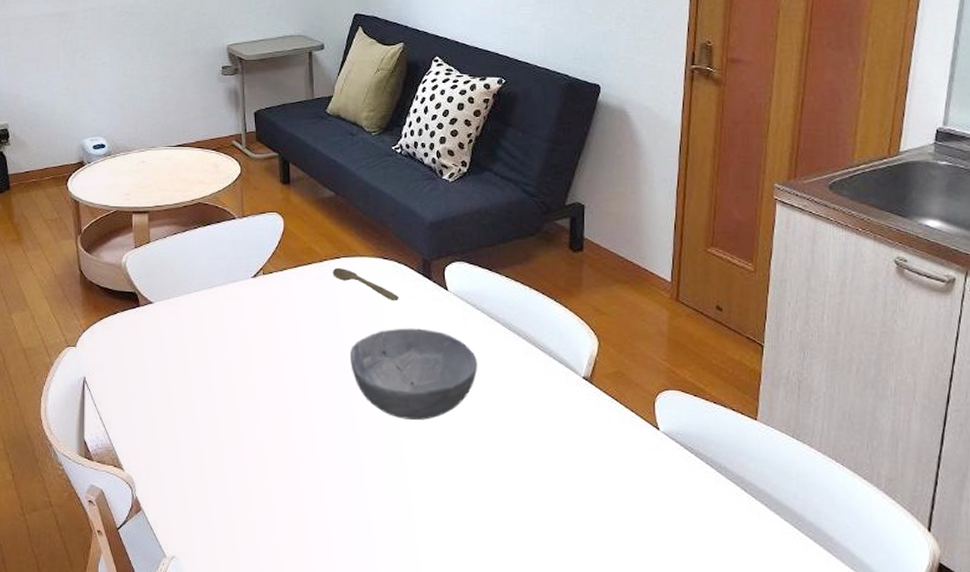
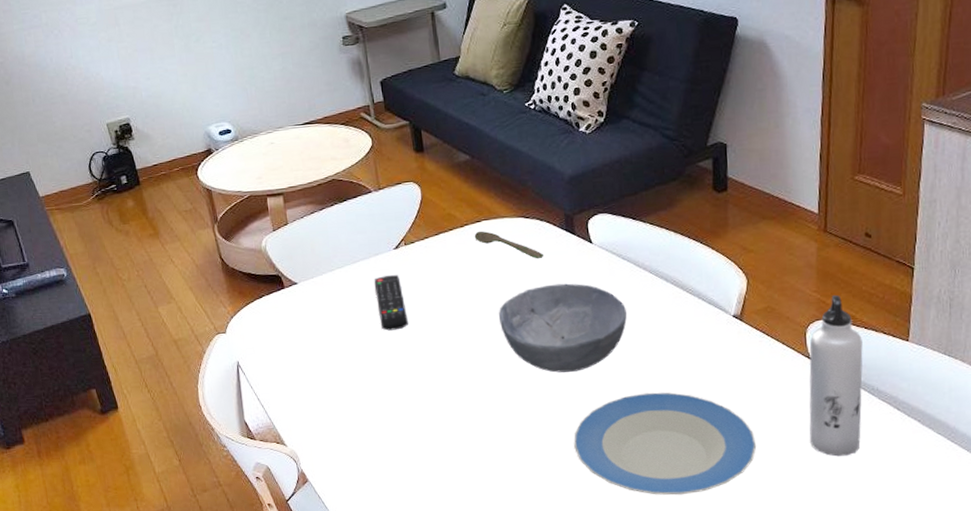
remote control: none [229,303,259,360] -> present [374,275,408,331]
plate: none [416,449,601,562] -> present [574,392,757,496]
water bottle: none [655,365,711,536] -> present [809,294,863,457]

